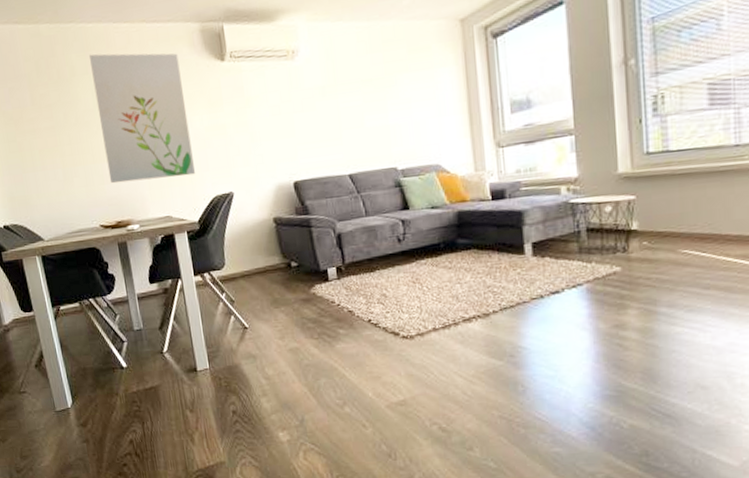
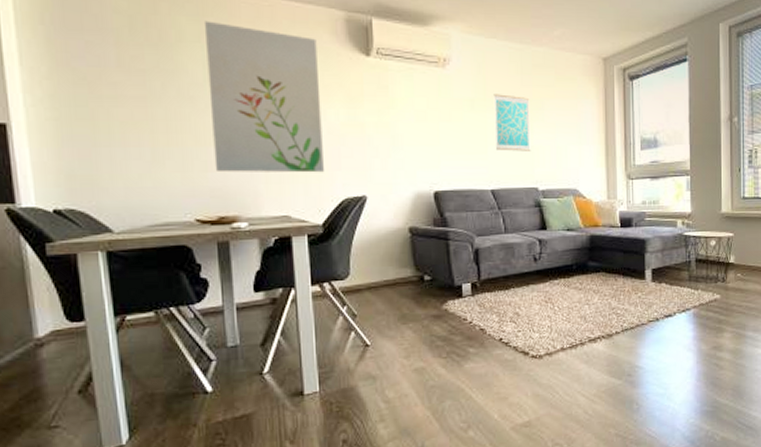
wall art: none [344,75,387,134] -> present [493,94,531,151]

